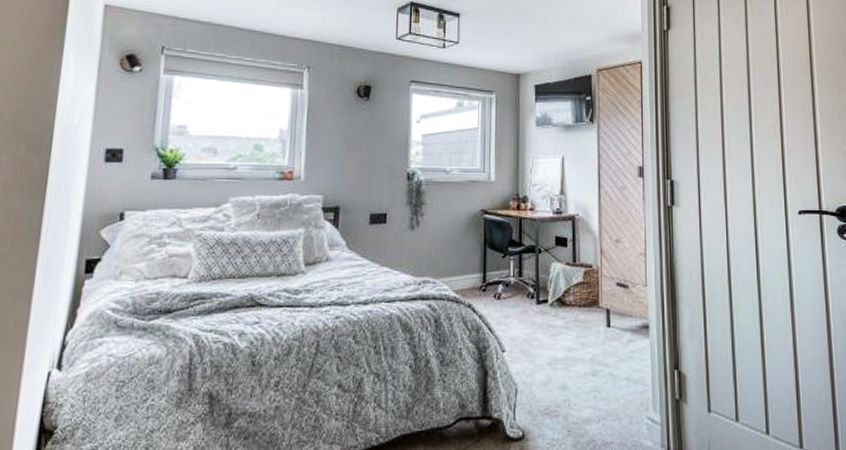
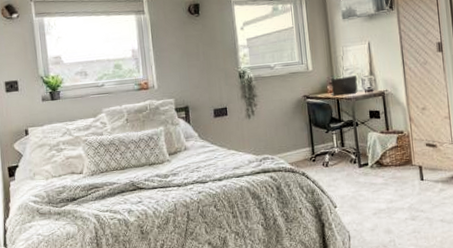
laptop: none [512,193,545,215] -> present [330,76,358,96]

